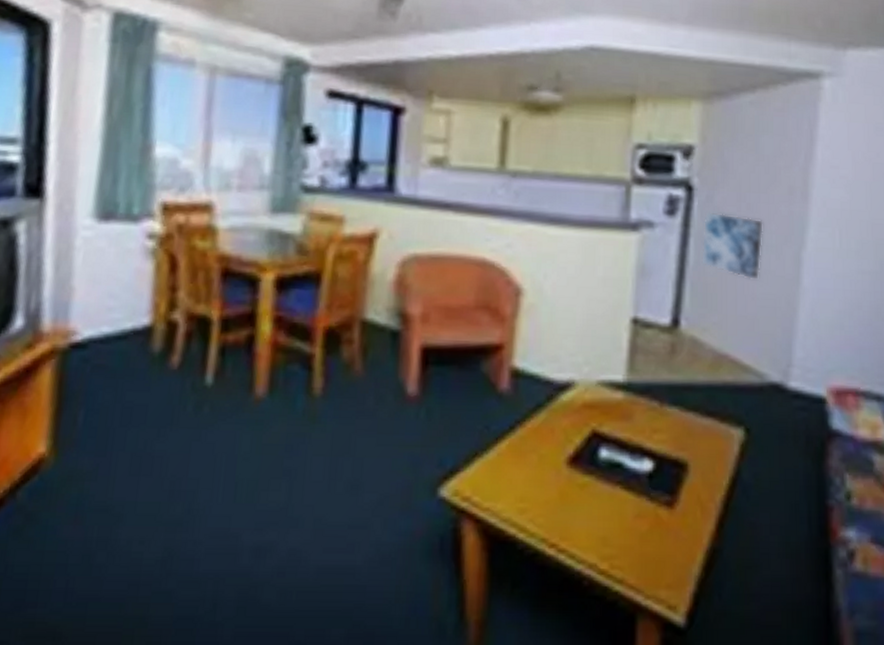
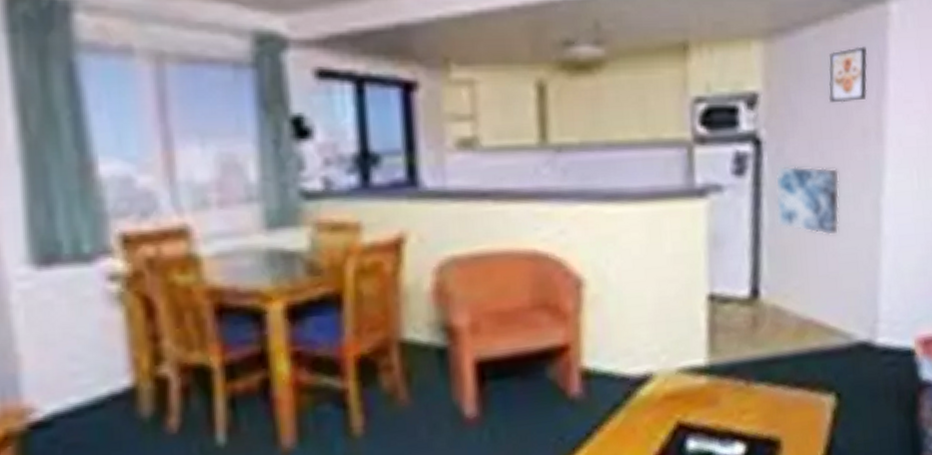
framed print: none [760,114,798,162] -> present [829,46,868,103]

